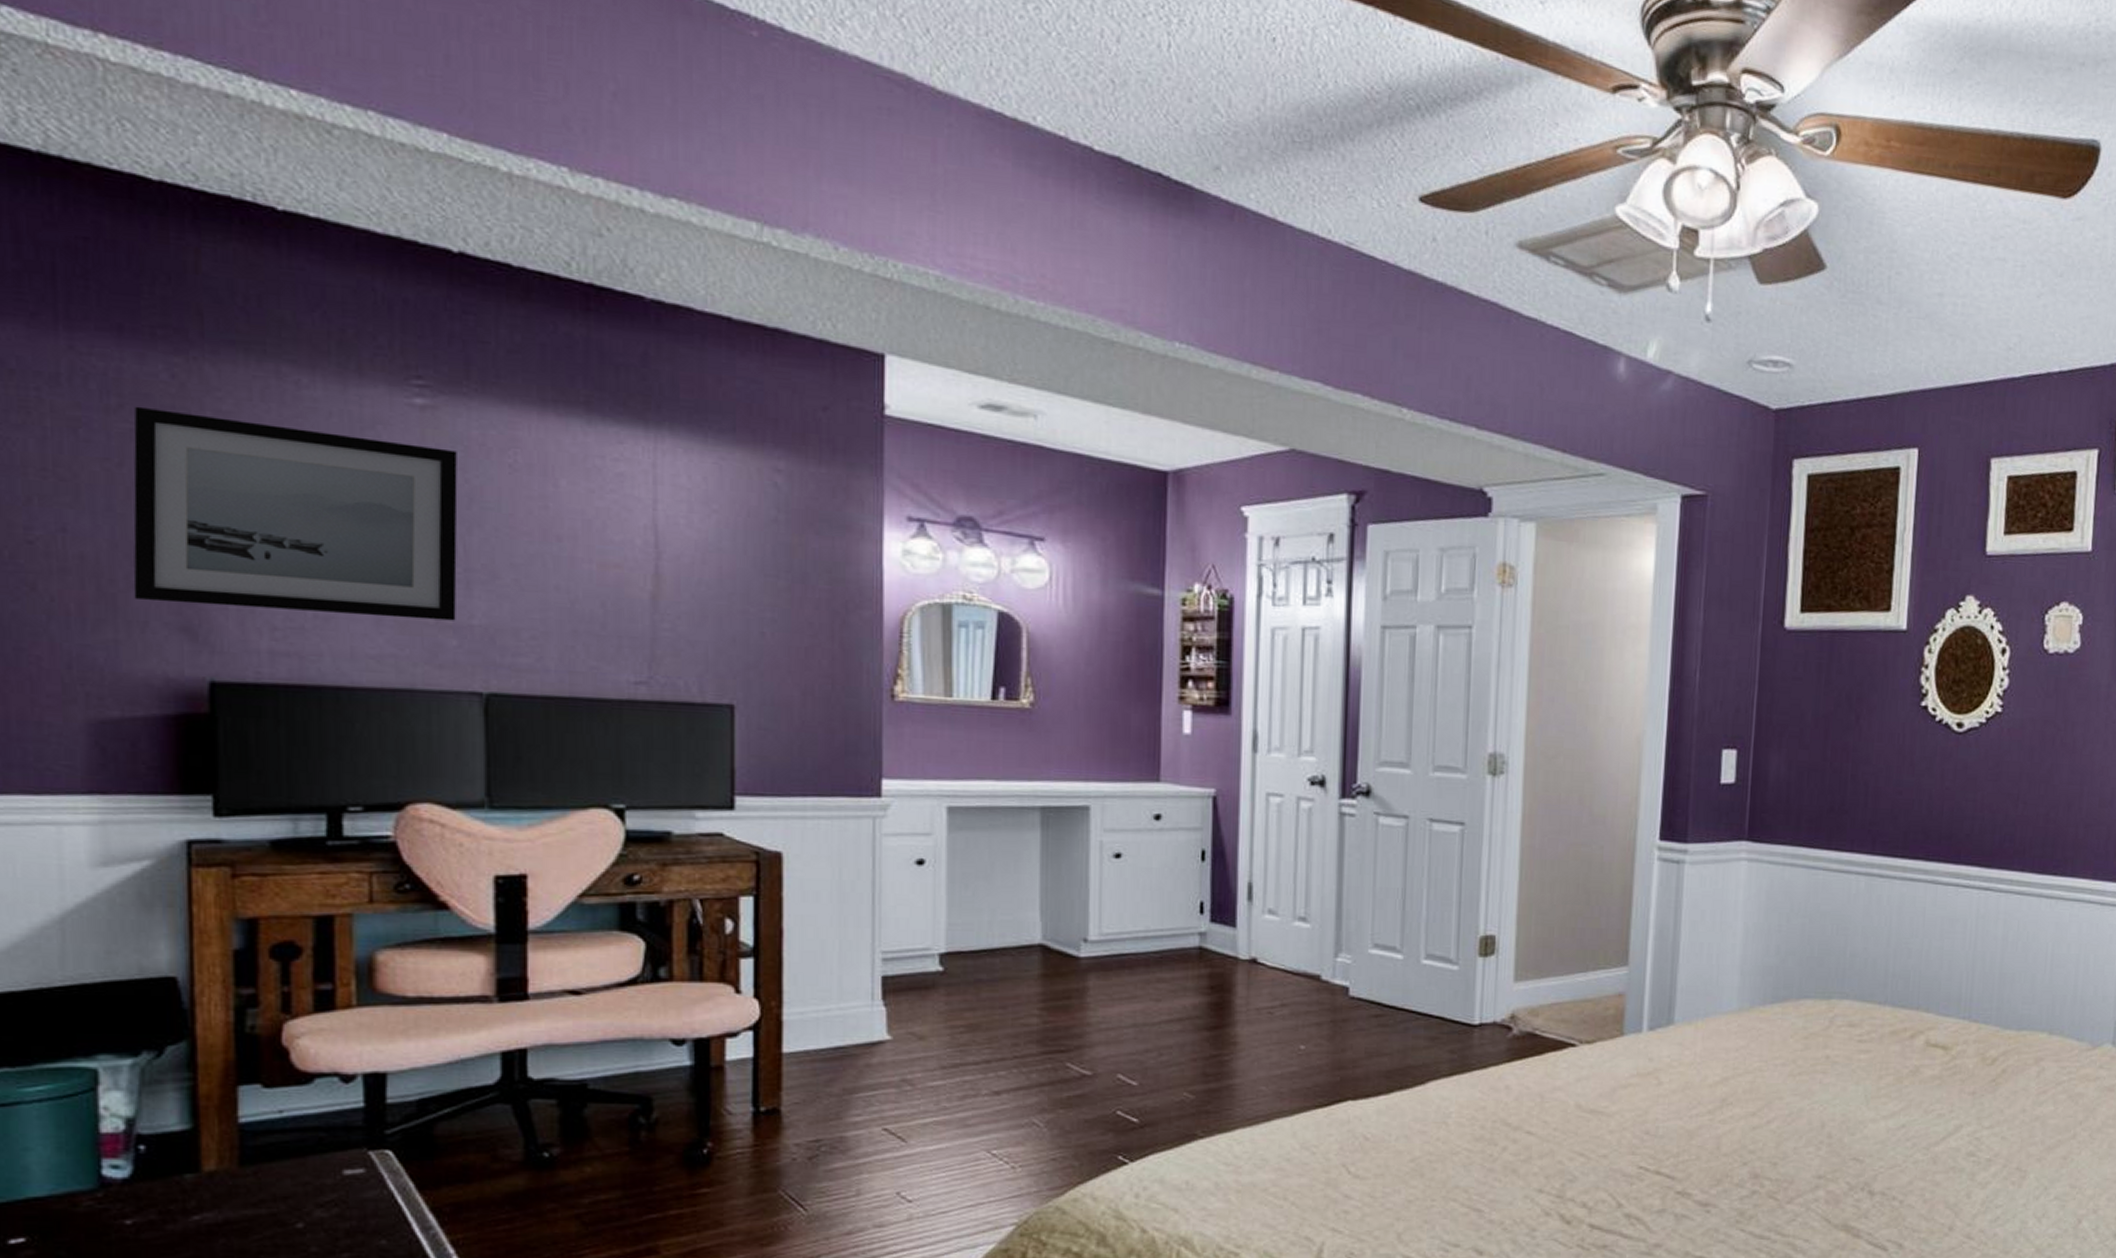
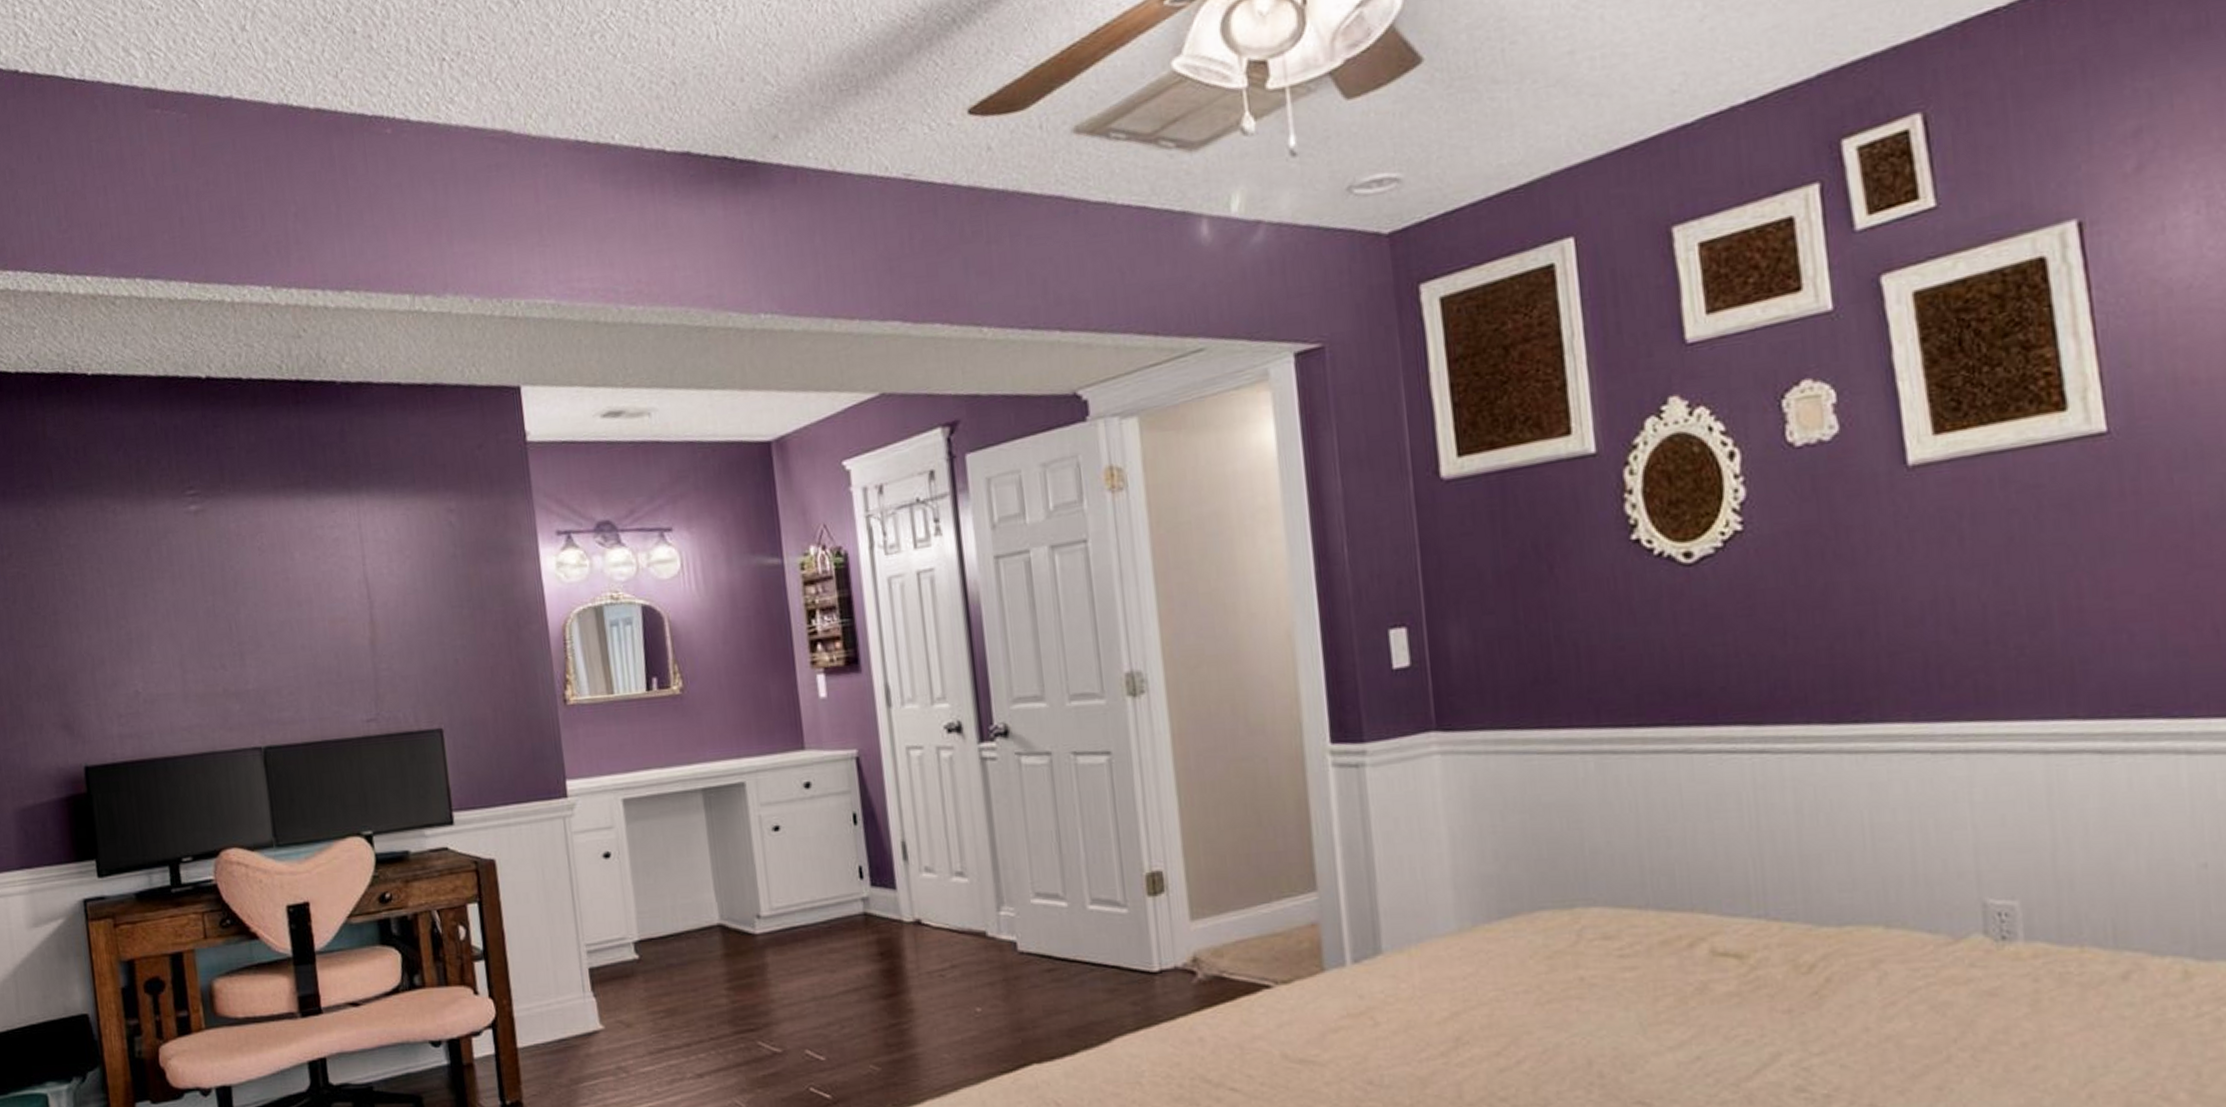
wall art: present [133,406,458,621] -> none [18,543,237,708]

